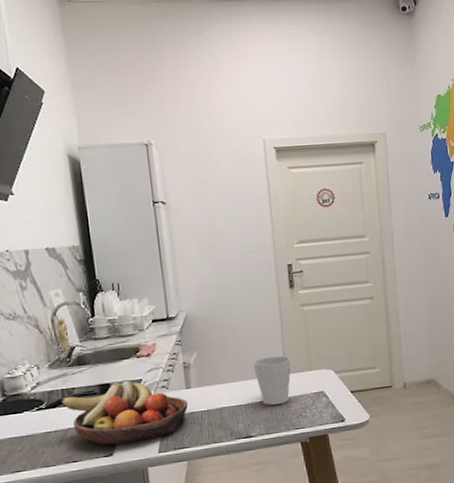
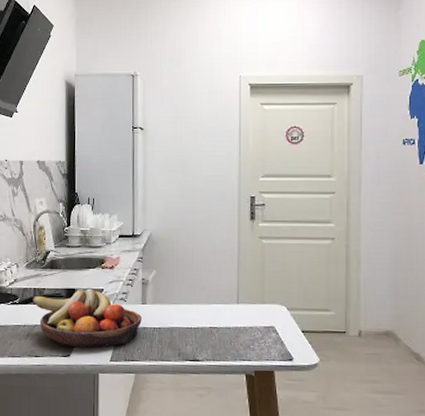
mug: present [253,355,291,406] -> none [207,284,244,333]

